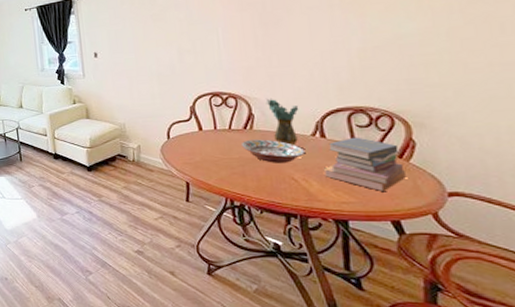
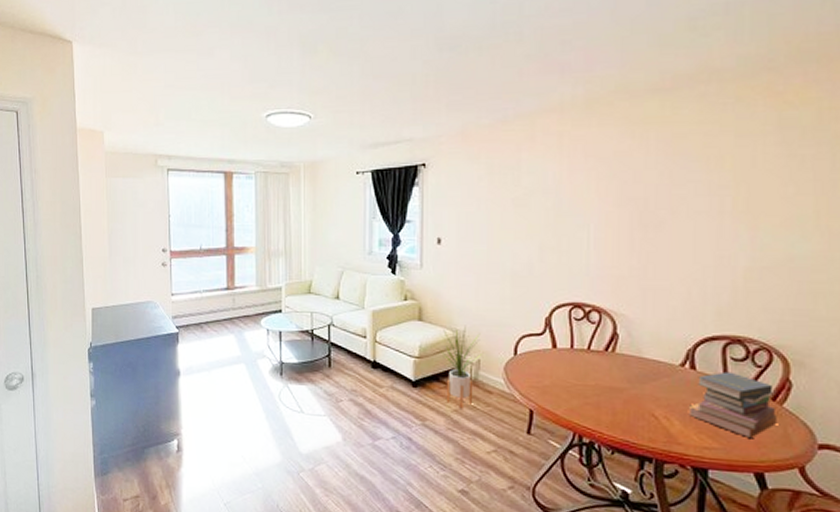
house plant: none [106,120,141,186] -> present [440,326,482,409]
decorative bowl: present [240,139,306,163] -> none [599,364,671,396]
vase: present [266,98,299,146] -> none [634,316,671,377]

